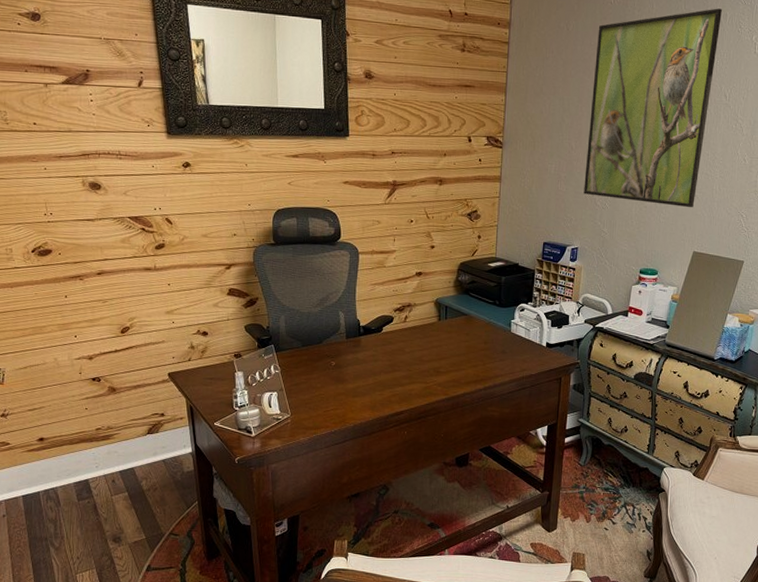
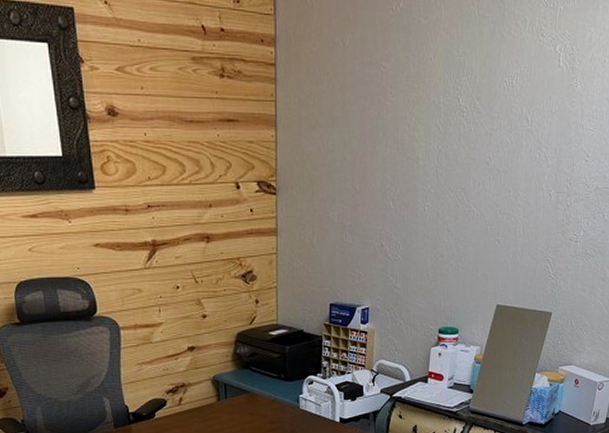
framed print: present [584,8,722,208] -> none [372,12,521,255]

